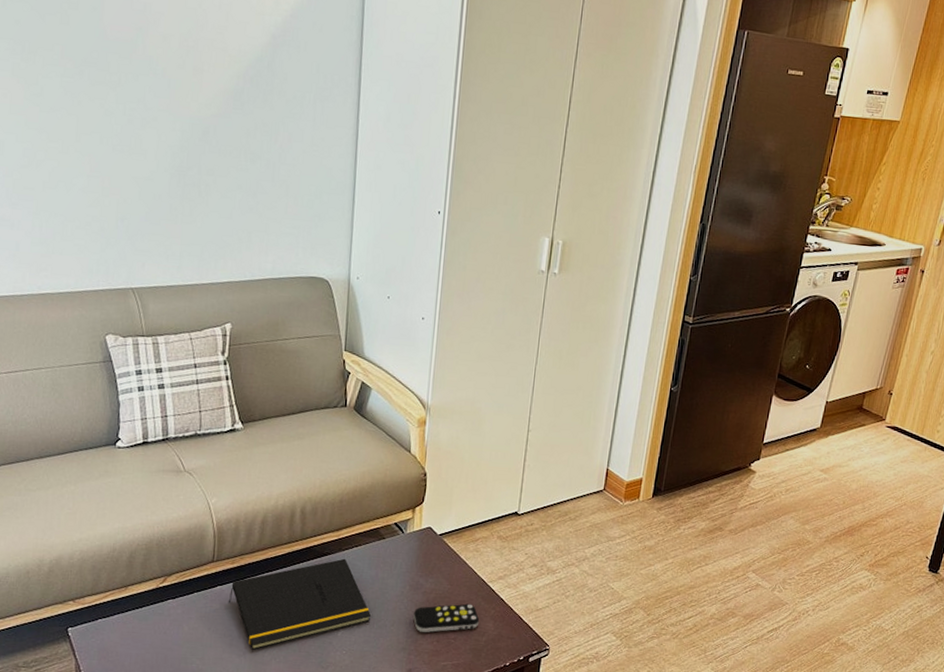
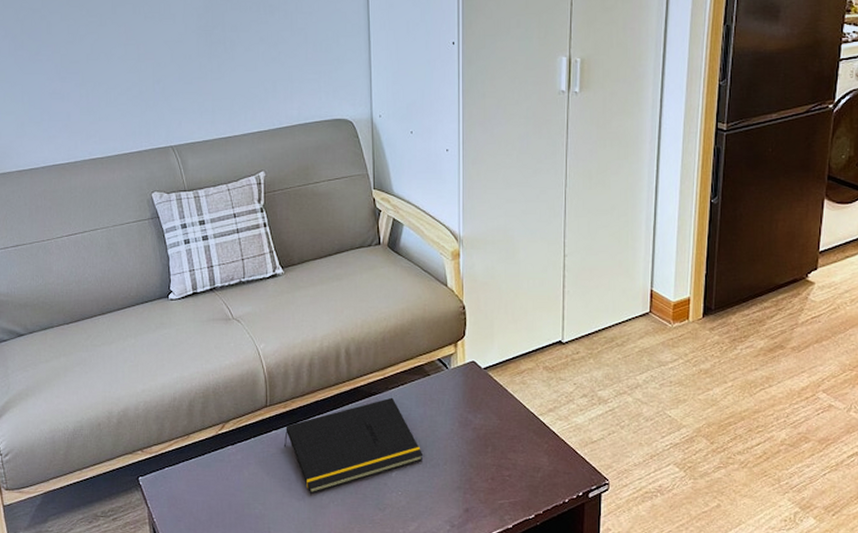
remote control: present [413,603,480,633] -> none [466,438,533,470]

